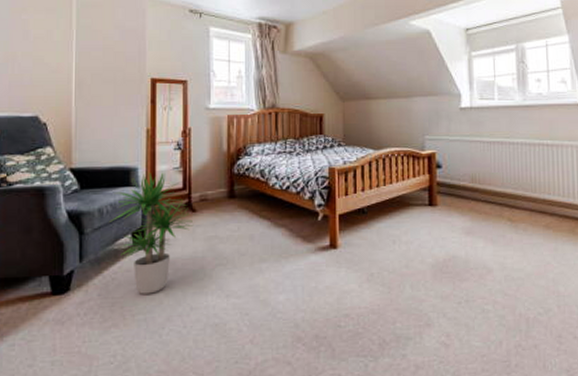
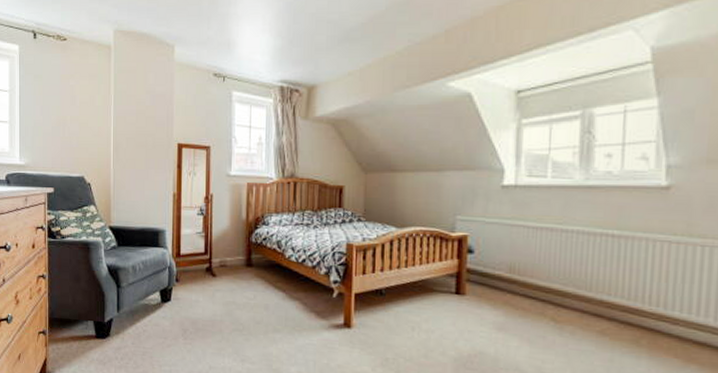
potted plant: present [109,172,194,294] -> none [141,235,214,349]

